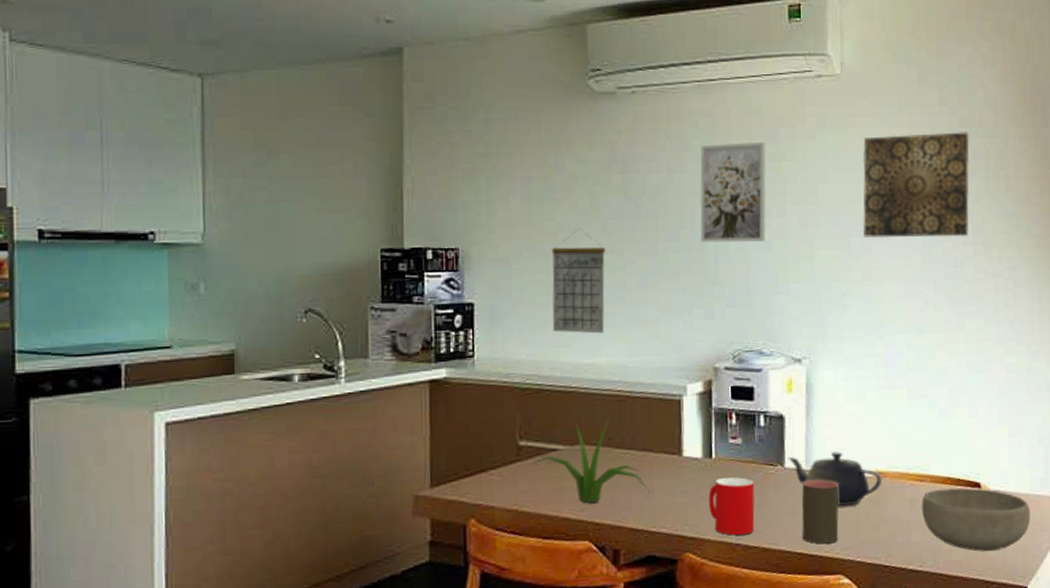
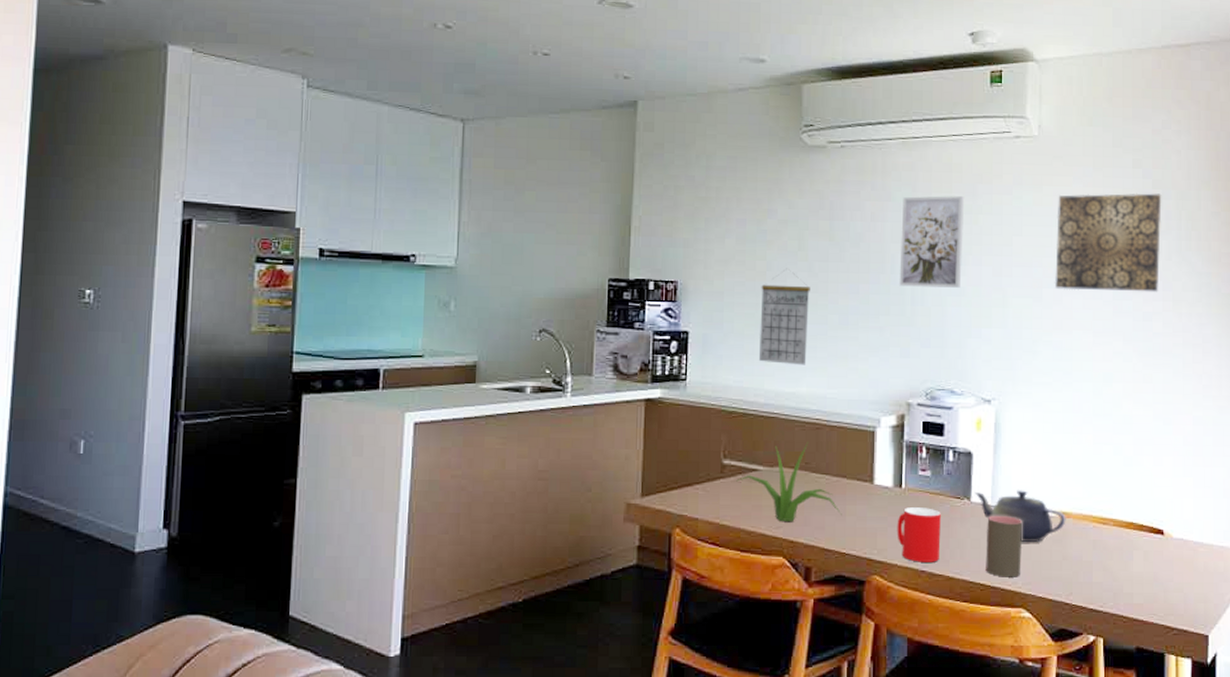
bowl: present [922,488,1031,552] -> none [1104,533,1214,598]

